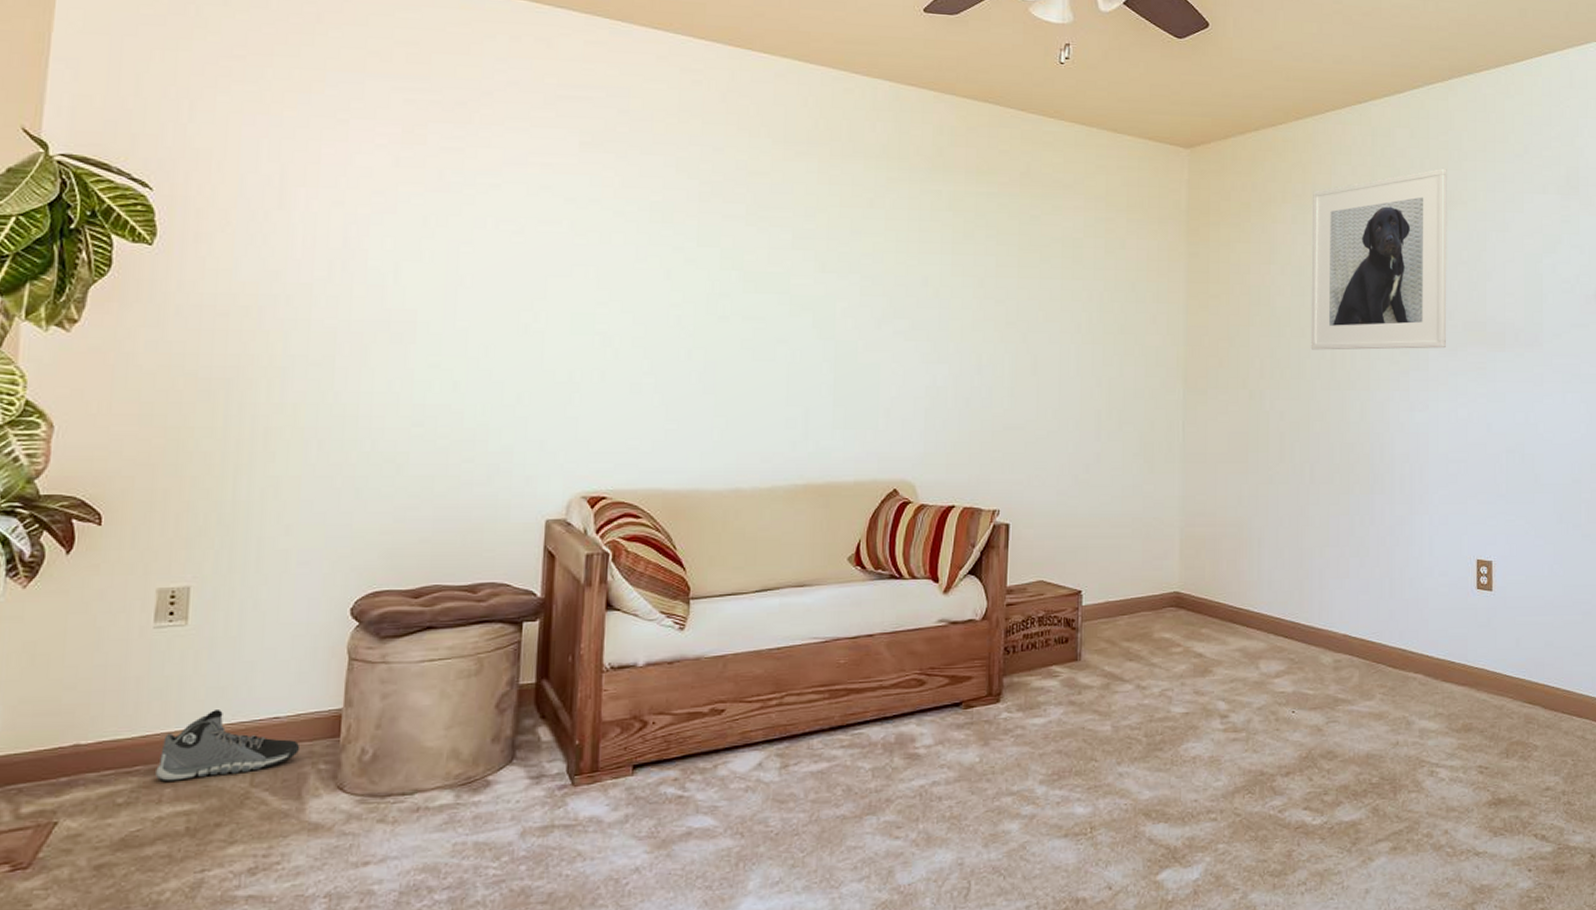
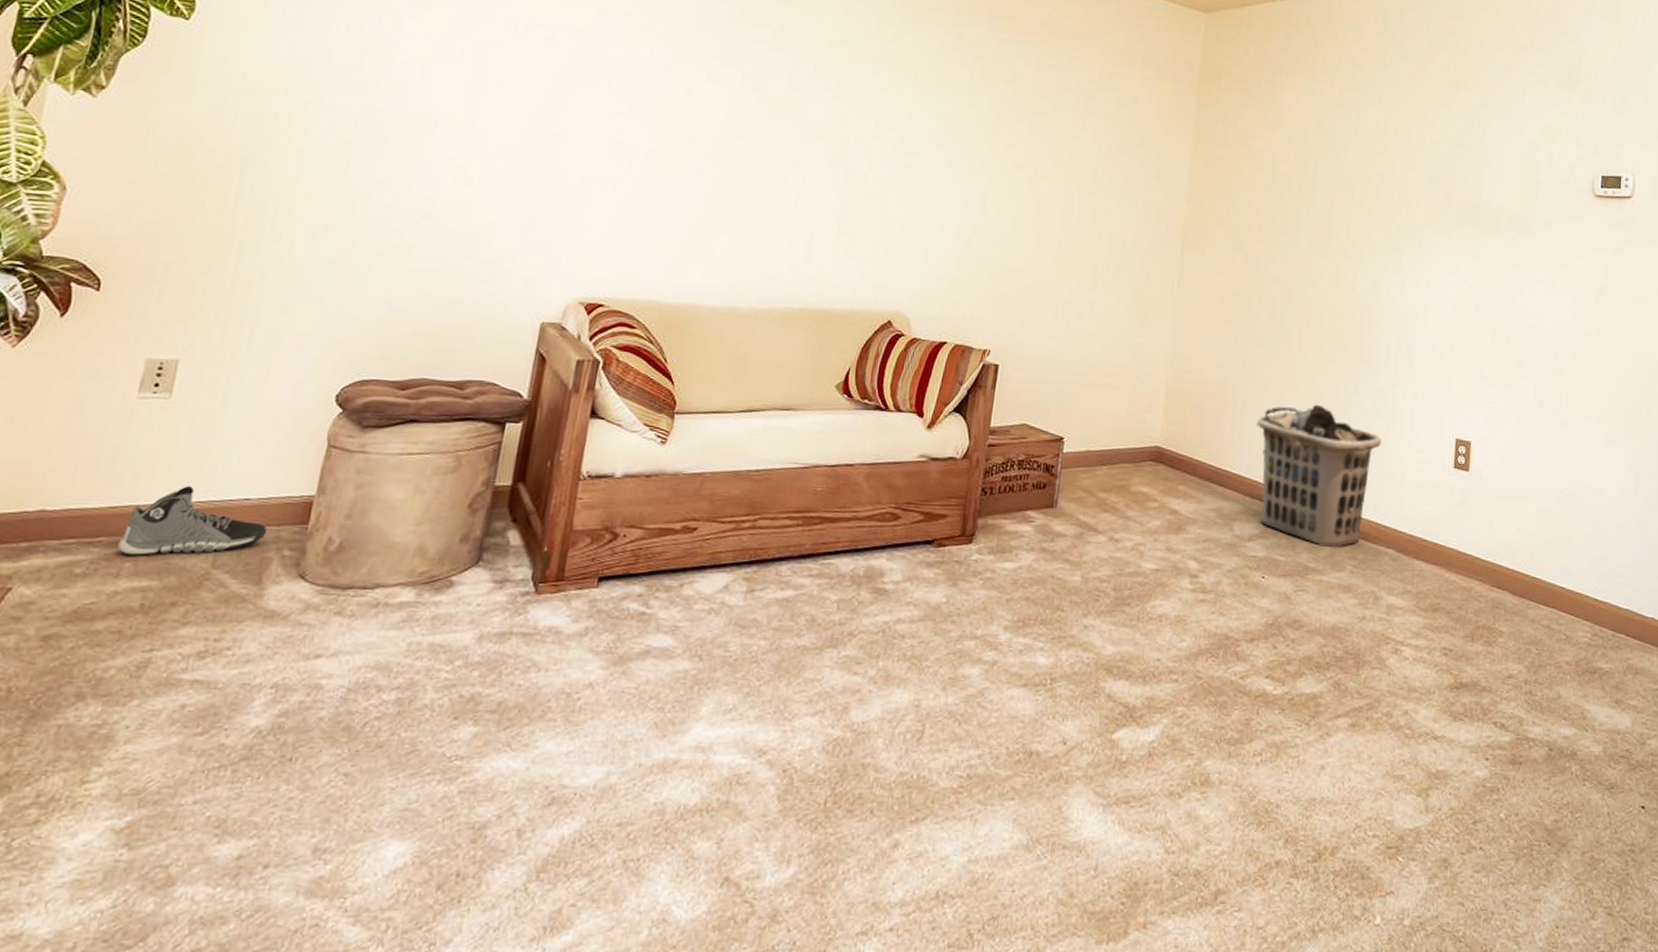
clothes hamper: none [1274,537,1402,678] -> present [1256,404,1381,548]
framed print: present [1310,168,1447,350] -> none [1309,52,1454,227]

